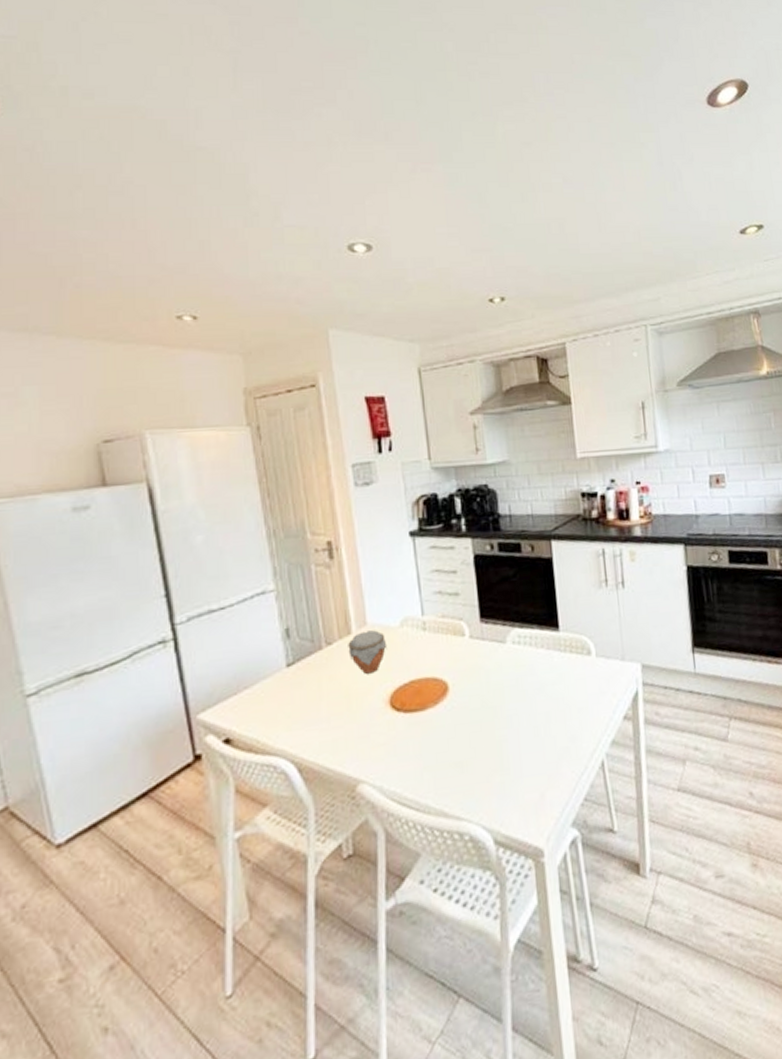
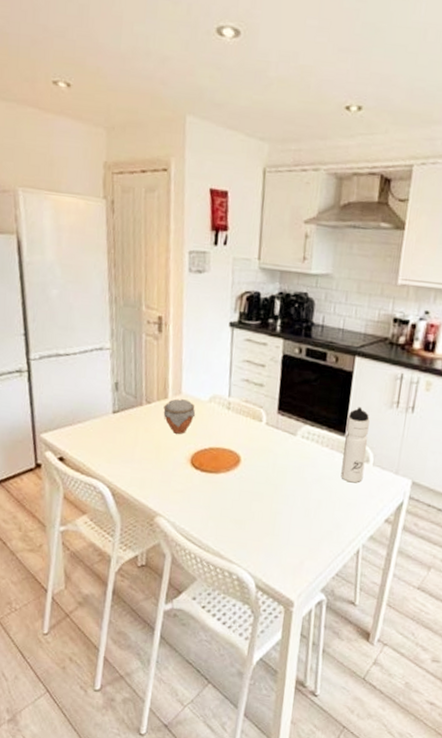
water bottle: none [557,594,589,683] -> present [341,407,370,483]

